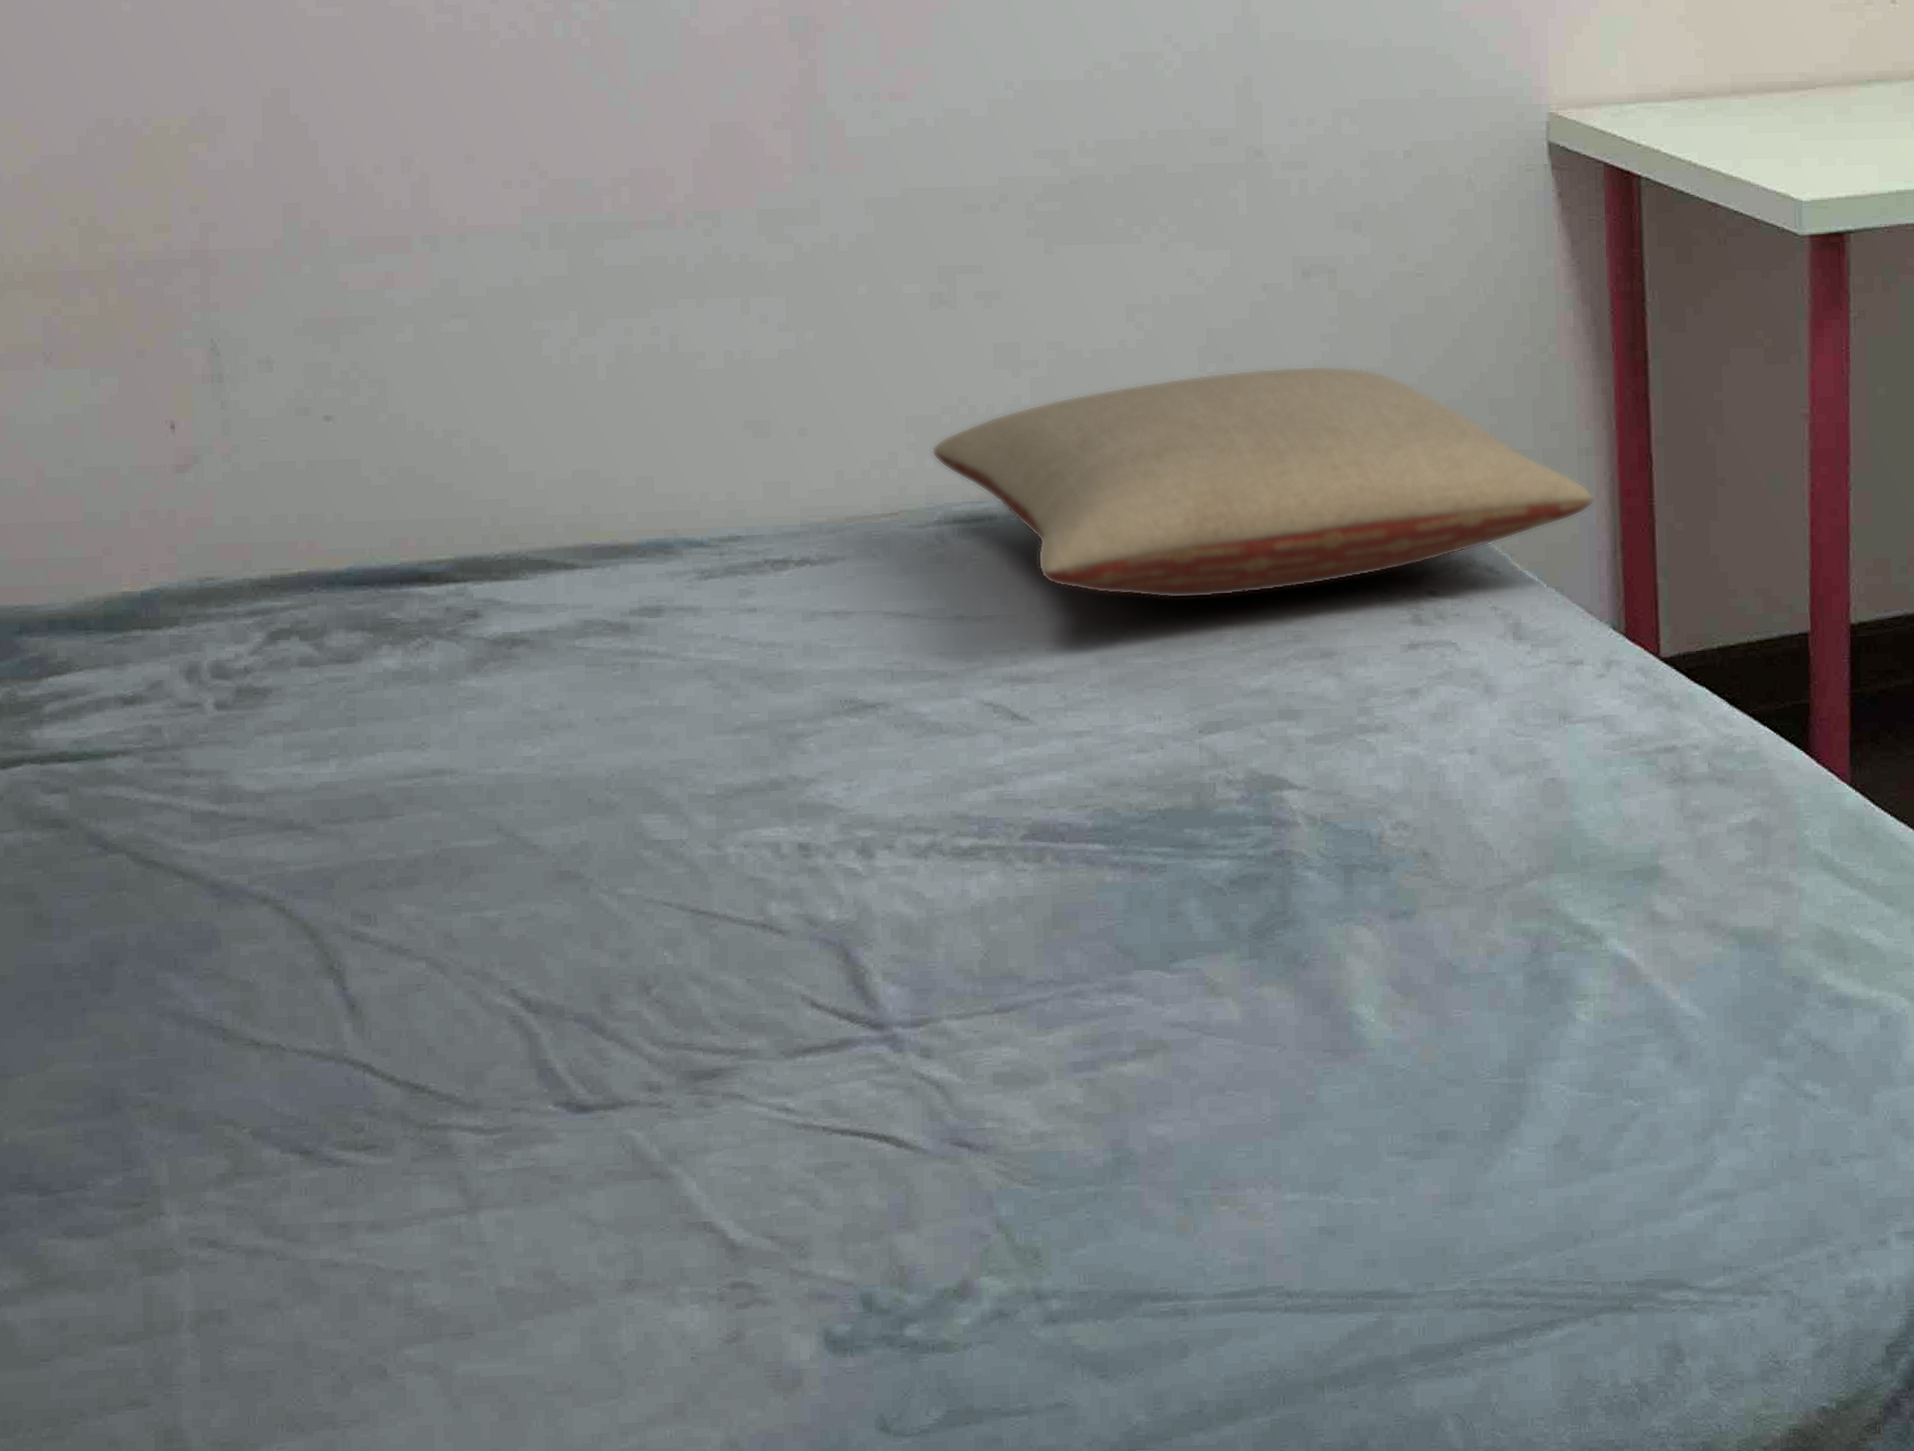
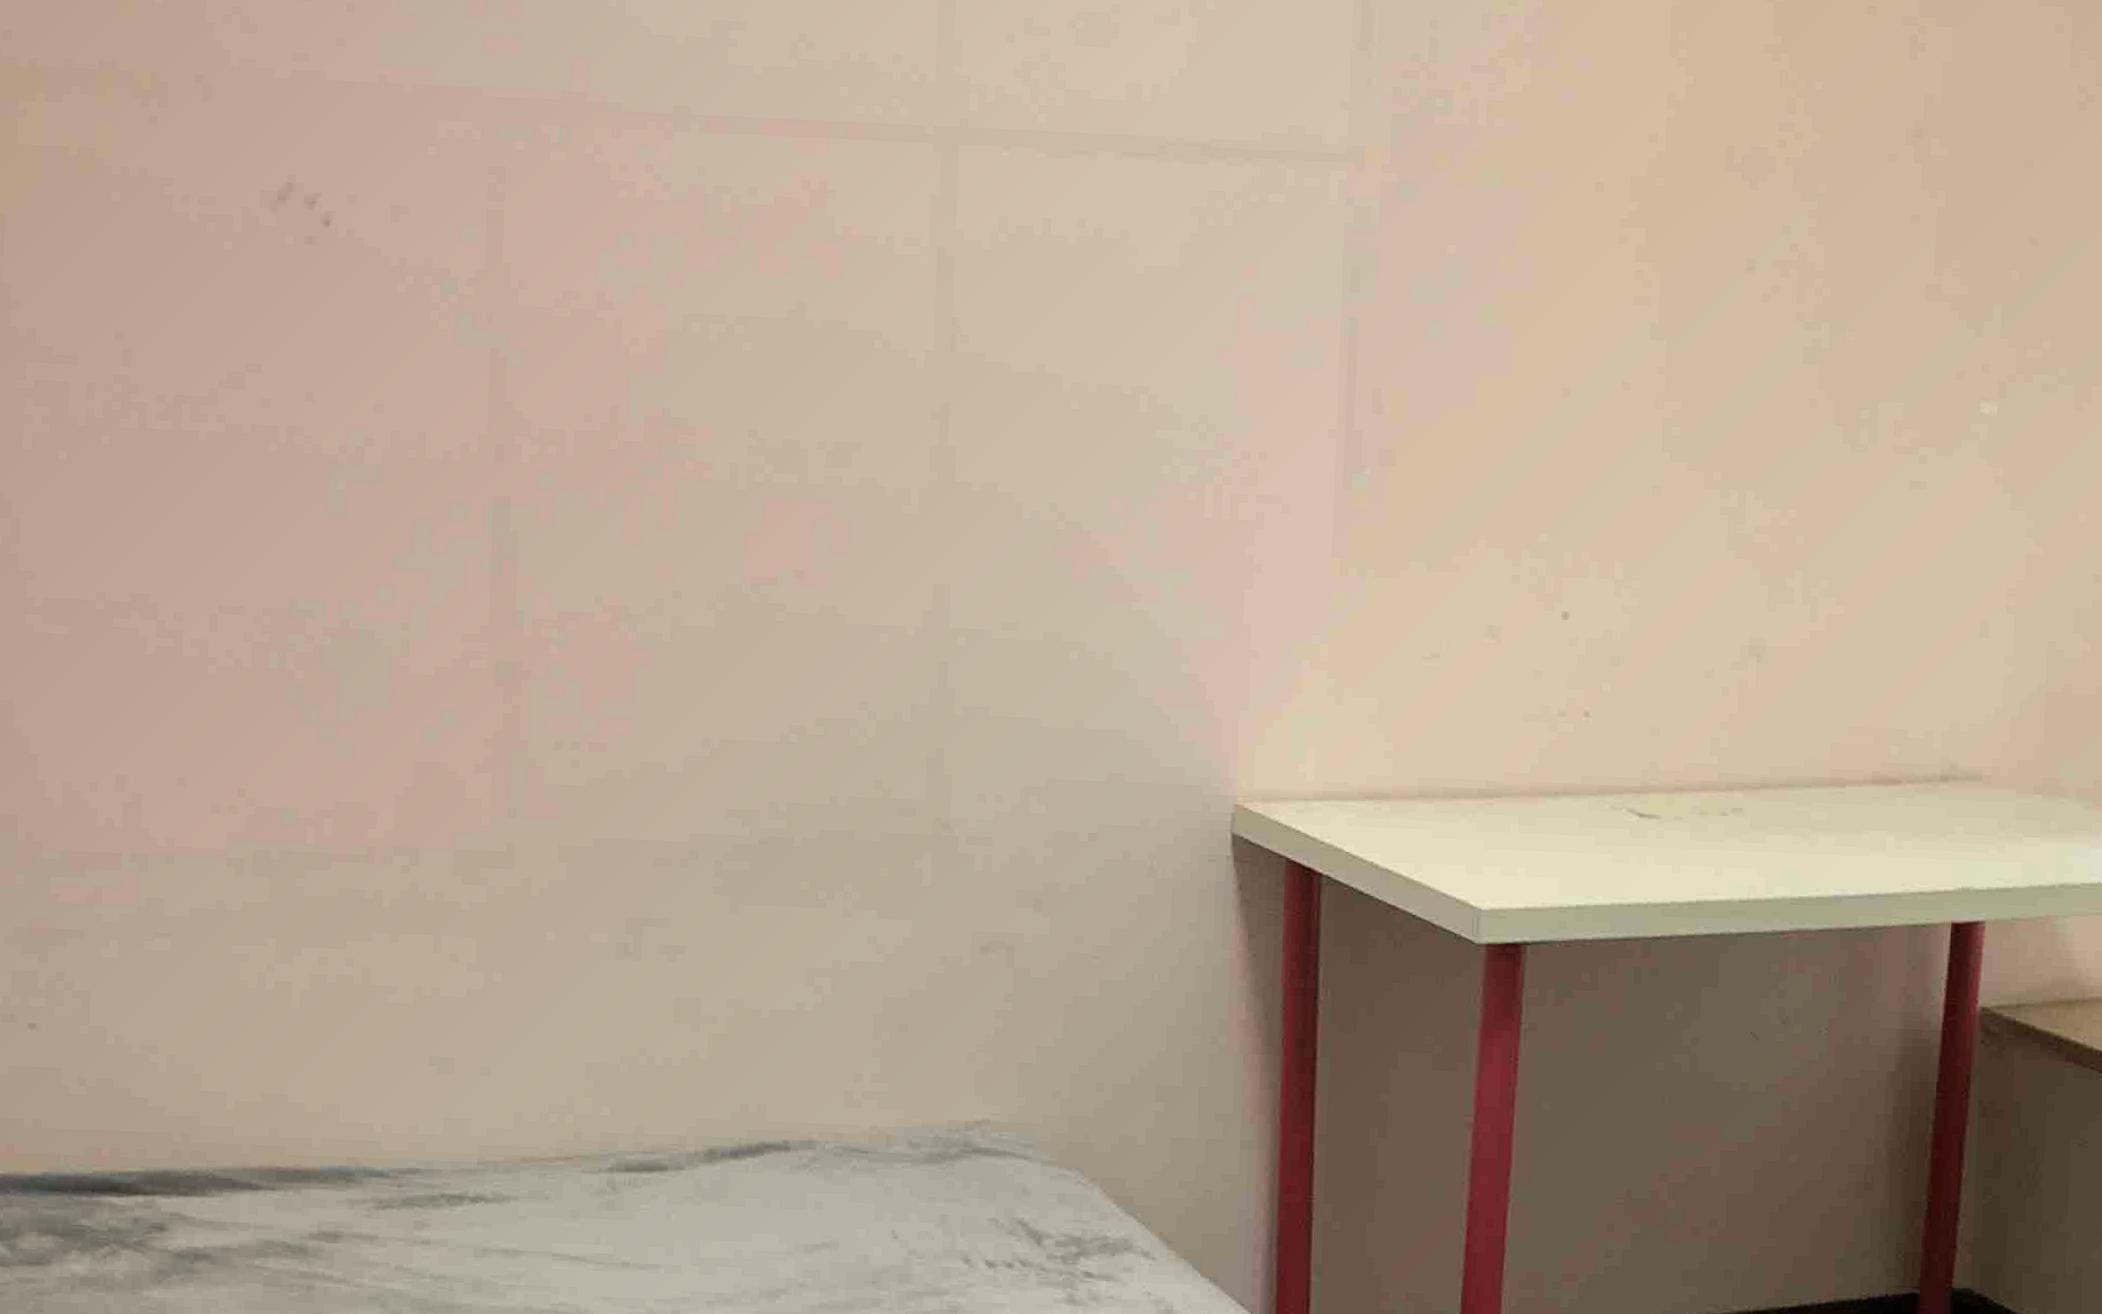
pillow: present [931,365,1595,599] -> none [608,1040,1254,1263]

